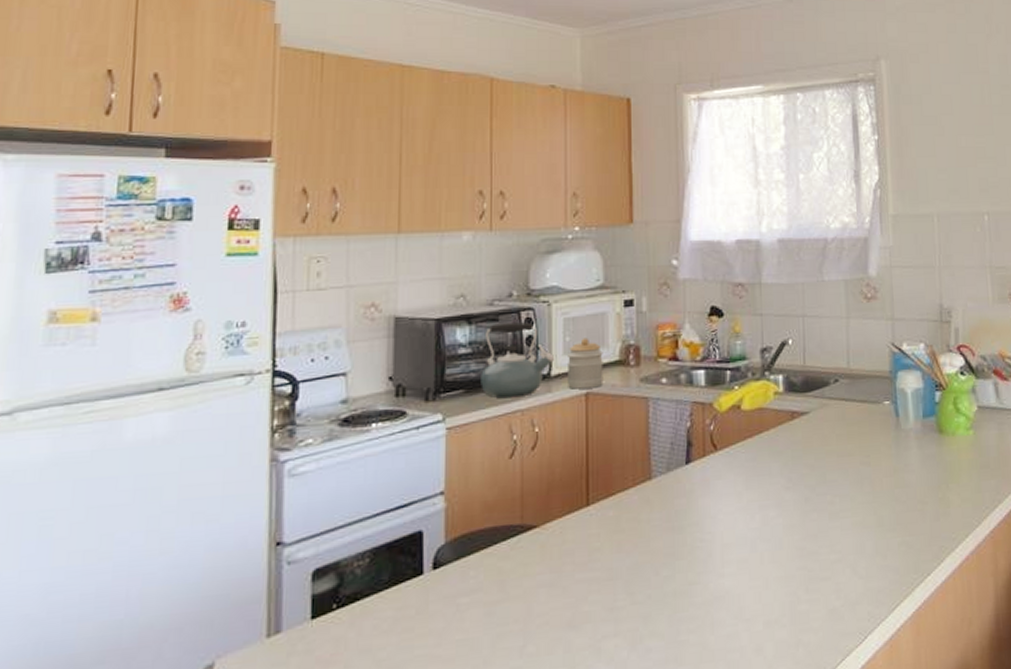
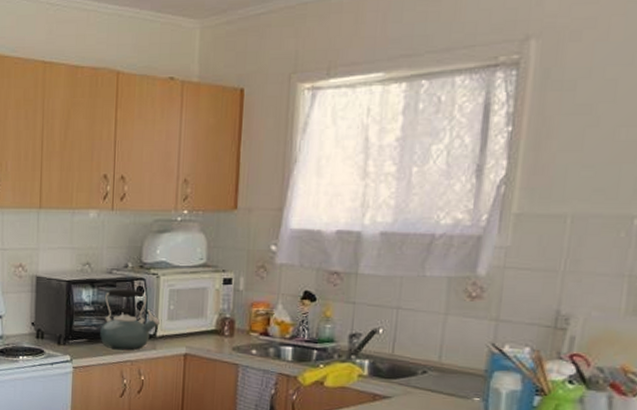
jar: present [566,337,603,389] -> none [170,308,202,351]

